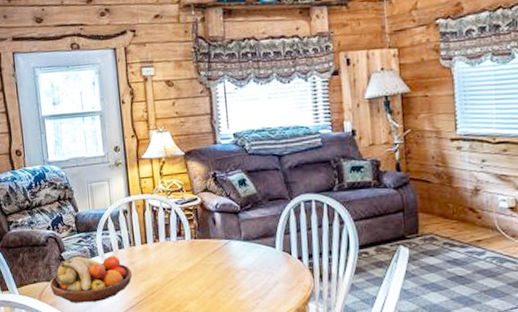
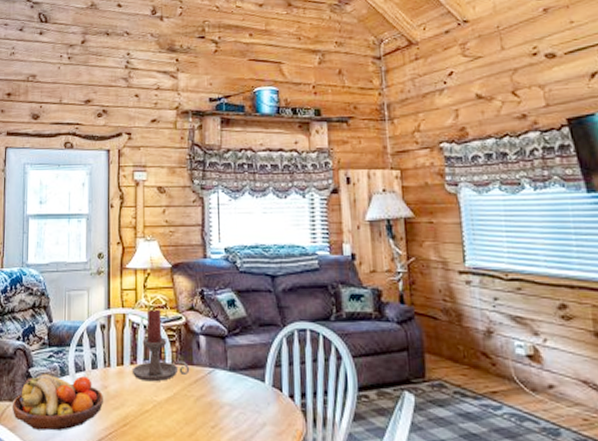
candle holder: none [155,192,208,256] -> present [132,309,190,382]

